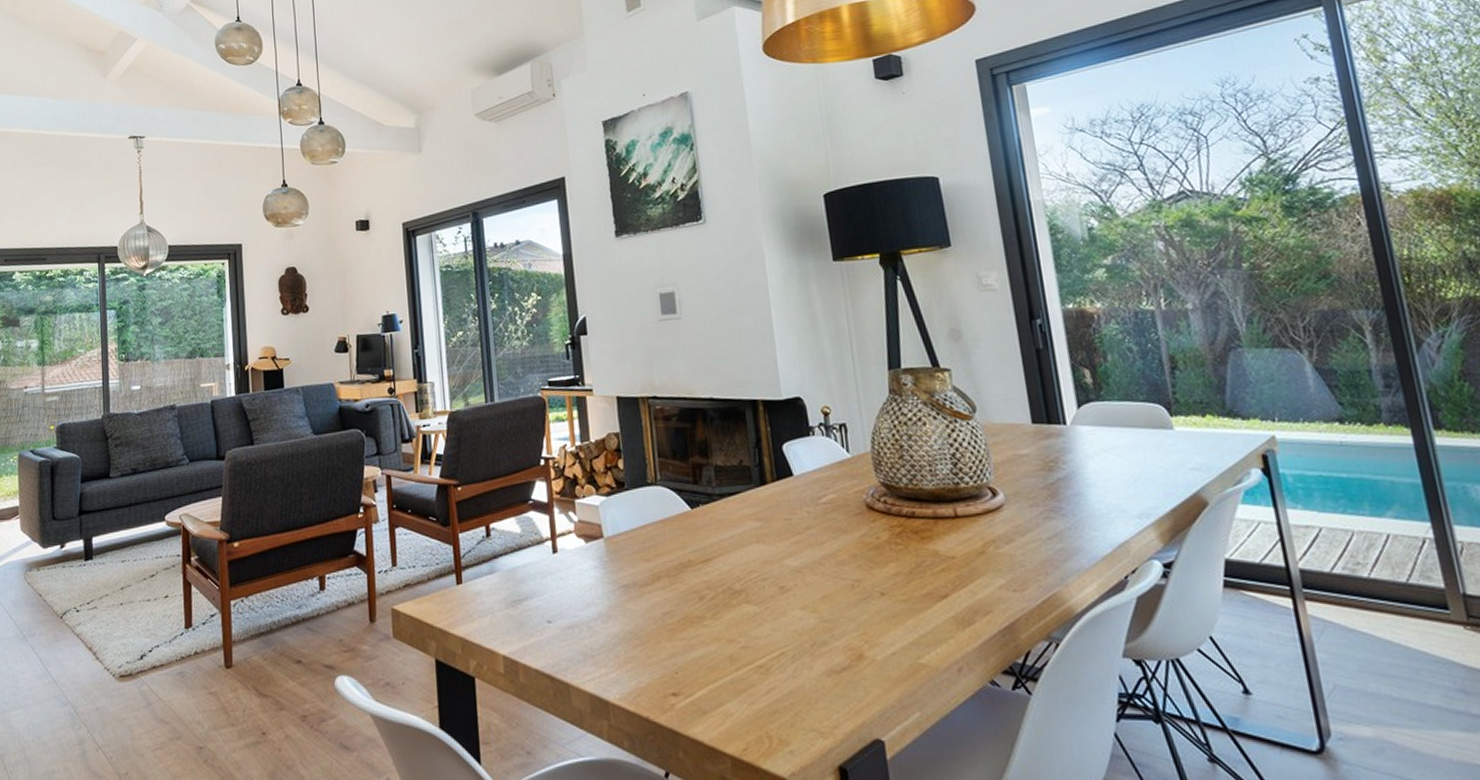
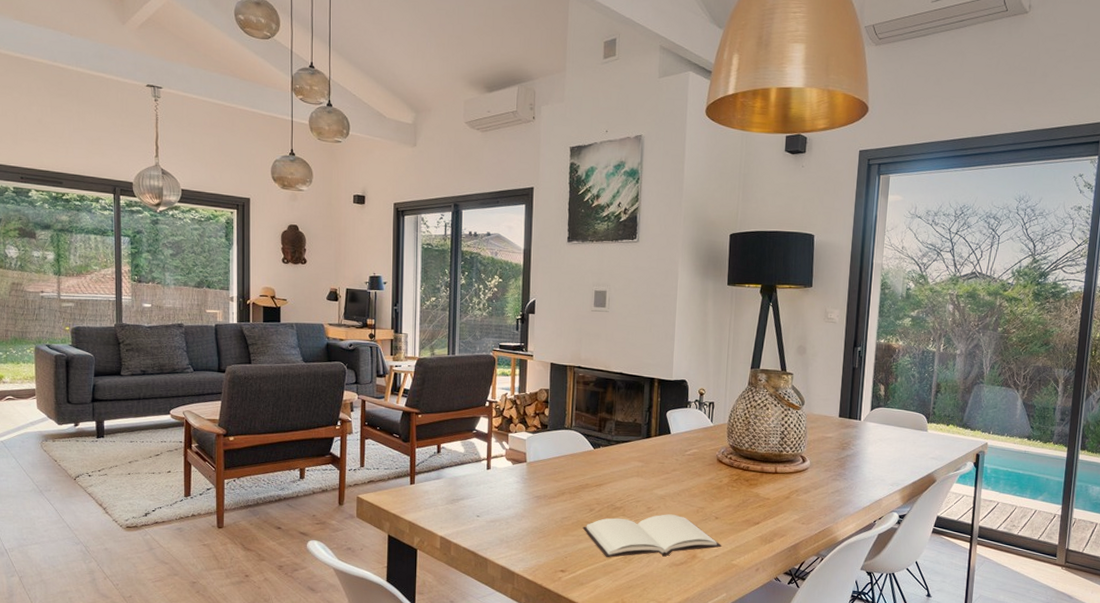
book: none [693,594,898,668] -> present [582,514,721,557]

